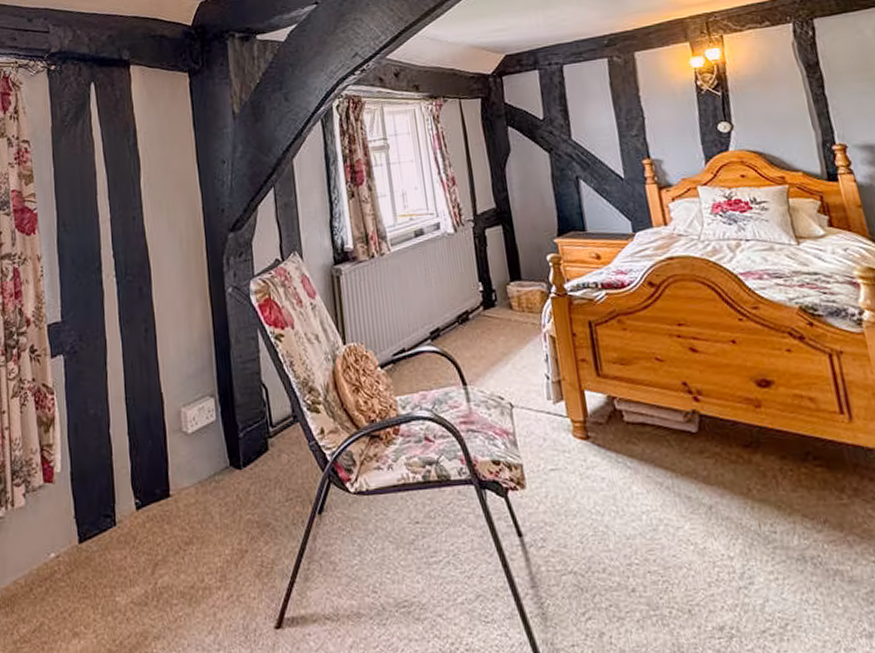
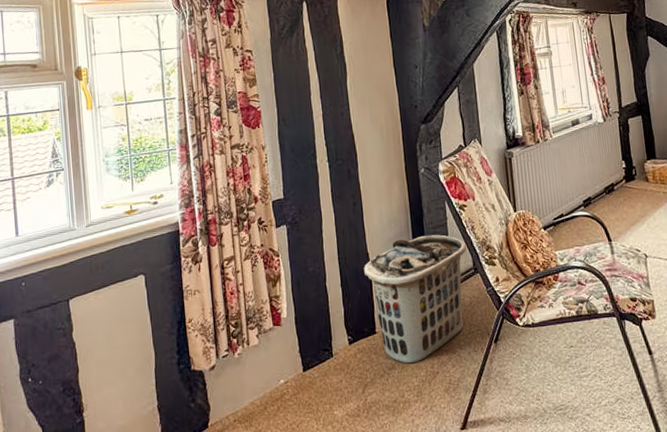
clothes hamper: none [155,371,285,539] -> present [363,234,467,364]

